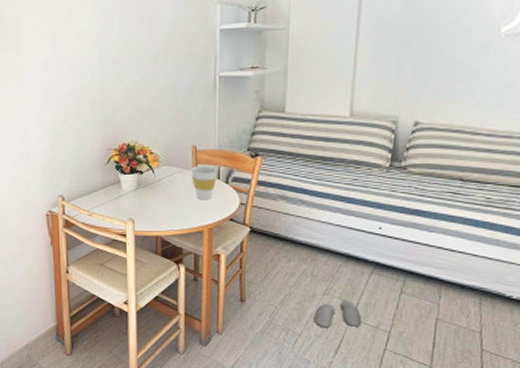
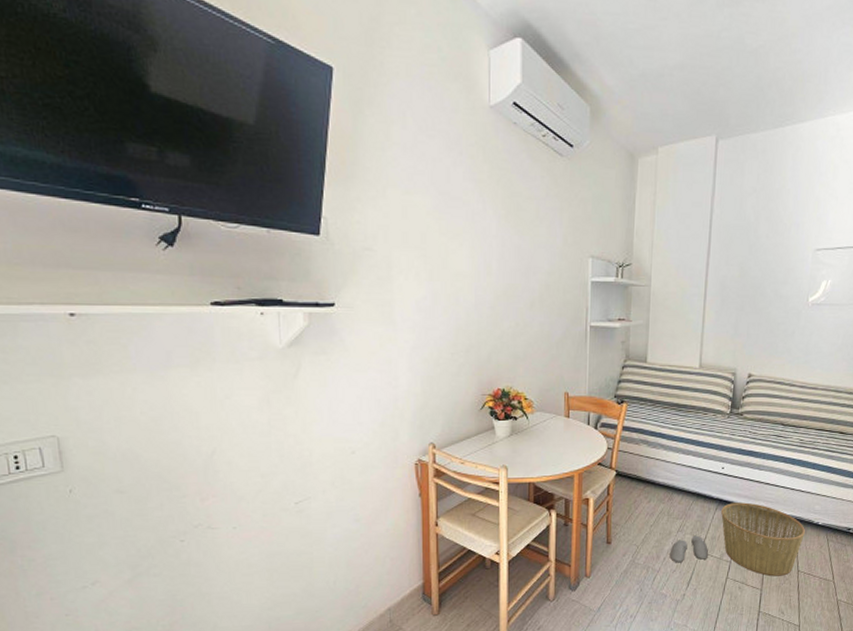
cup: present [190,166,217,200] -> none [563,412,587,446]
basket: none [378,267,492,354] -> present [721,502,805,577]

